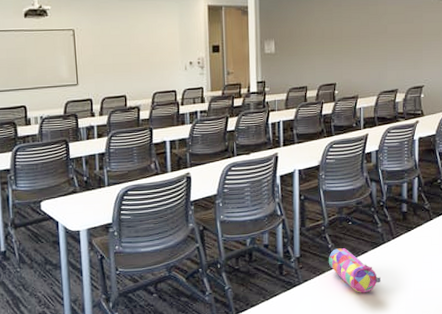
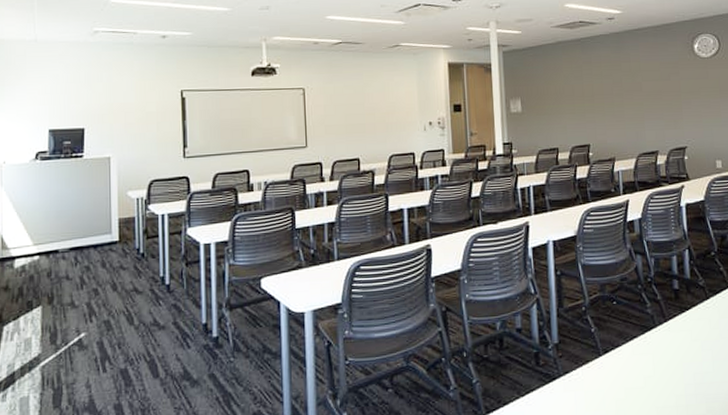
pencil case: present [328,248,381,293] -> none [591,332,655,388]

